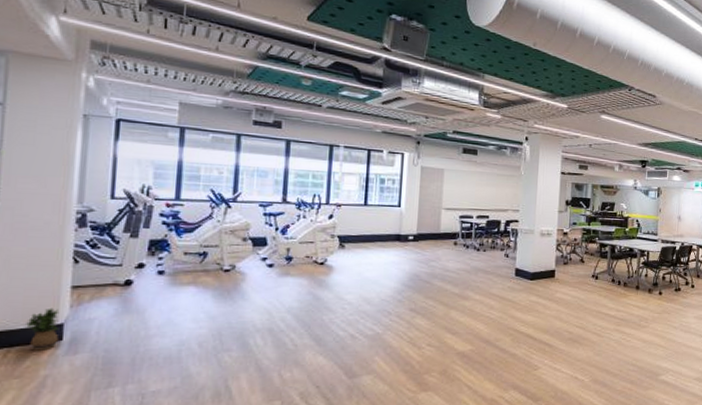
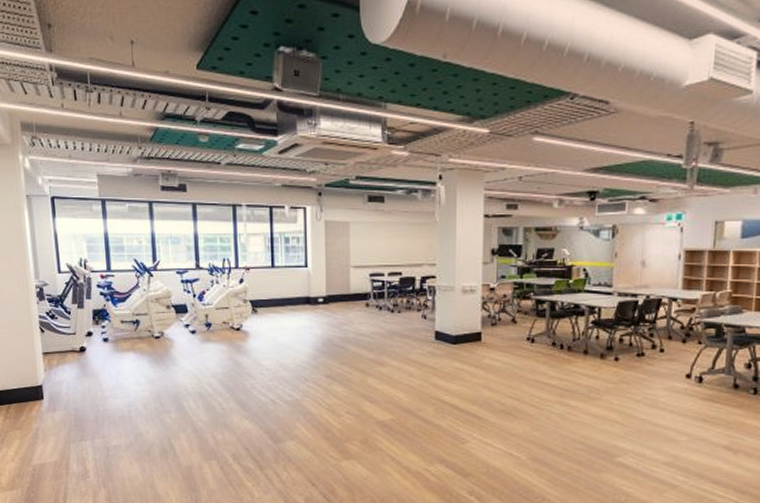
potted plant: present [26,308,60,351] -> none [17,371,41,408]

